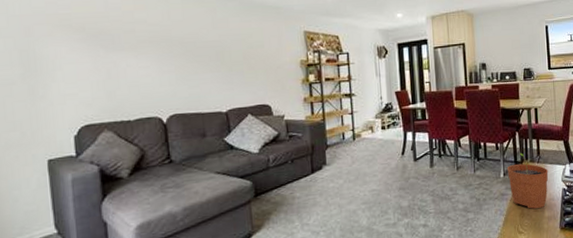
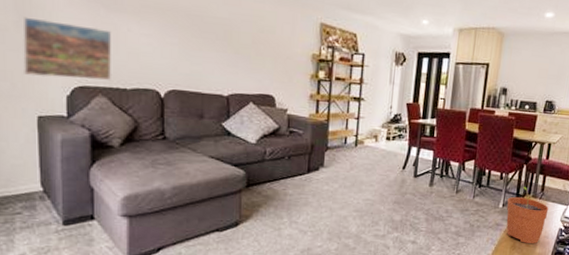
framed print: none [28,68,116,123] -> present [22,16,112,80]

